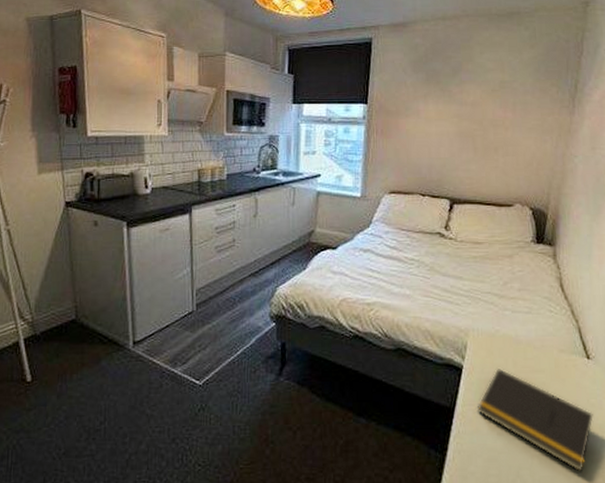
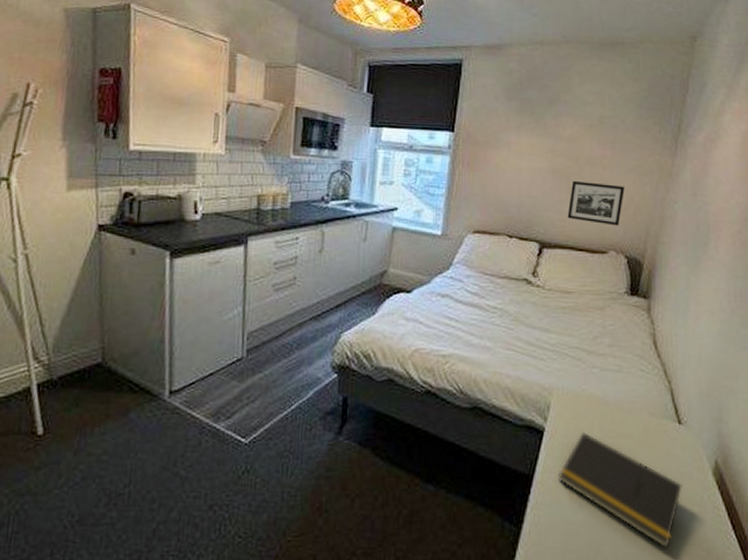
picture frame: none [474,141,527,181] -> present [567,180,624,226]

